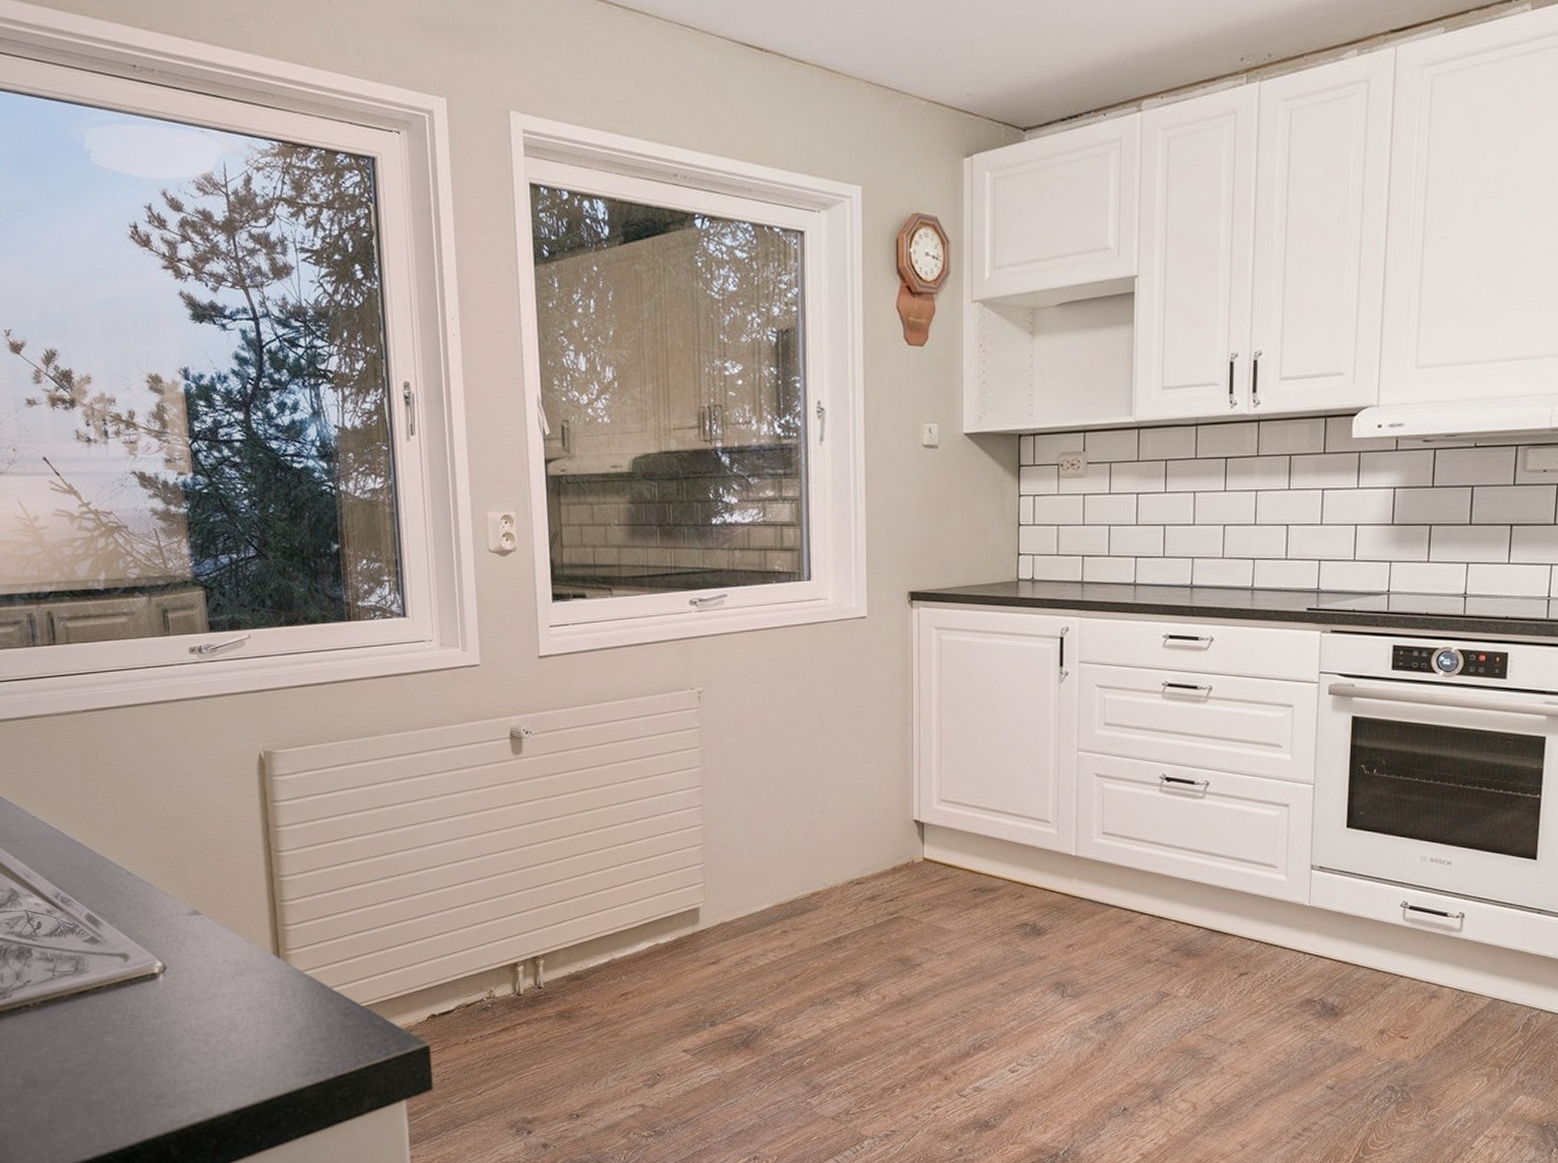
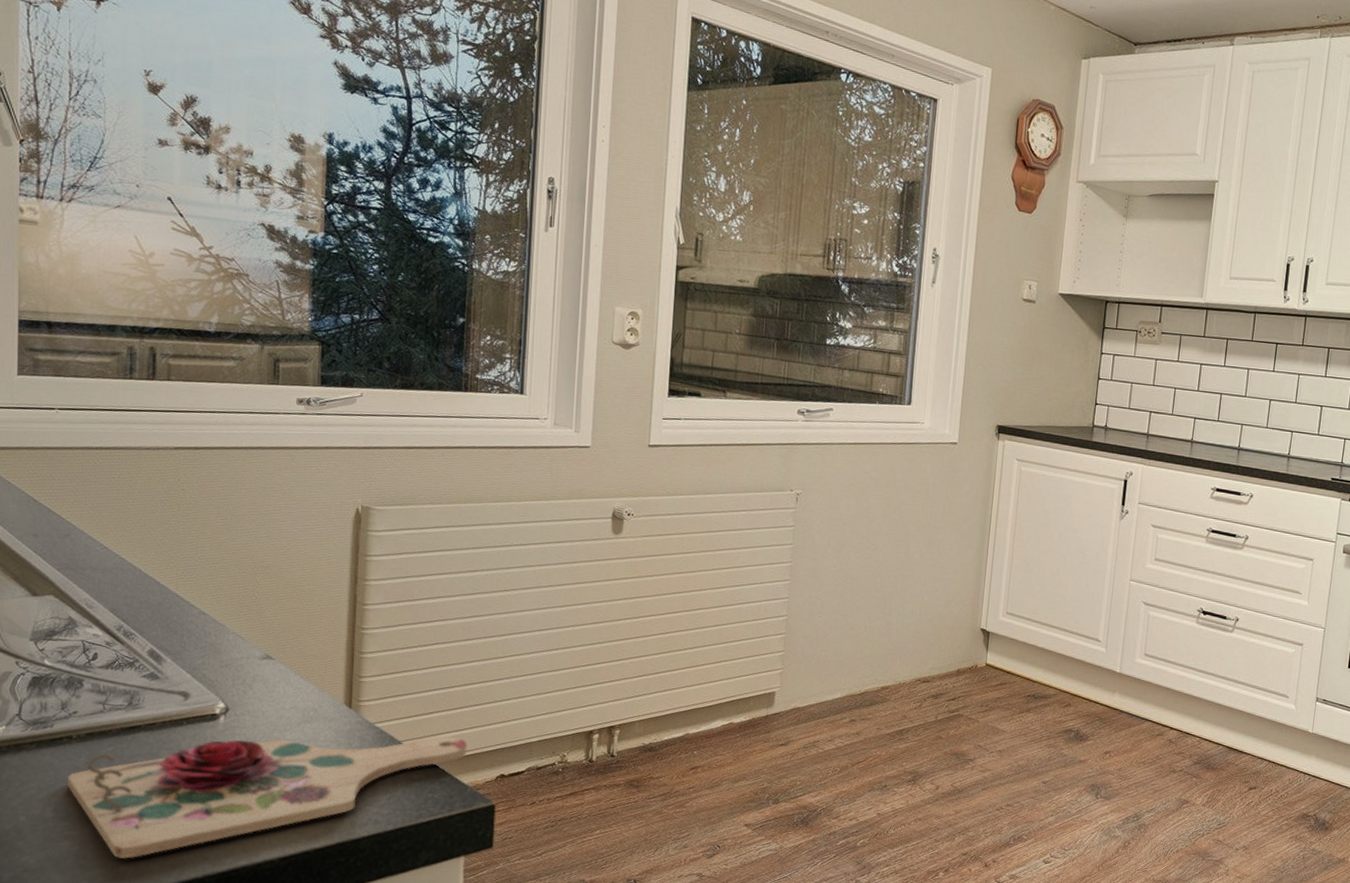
cutting board: none [31,979,396,1121] -> present [68,736,468,859]

